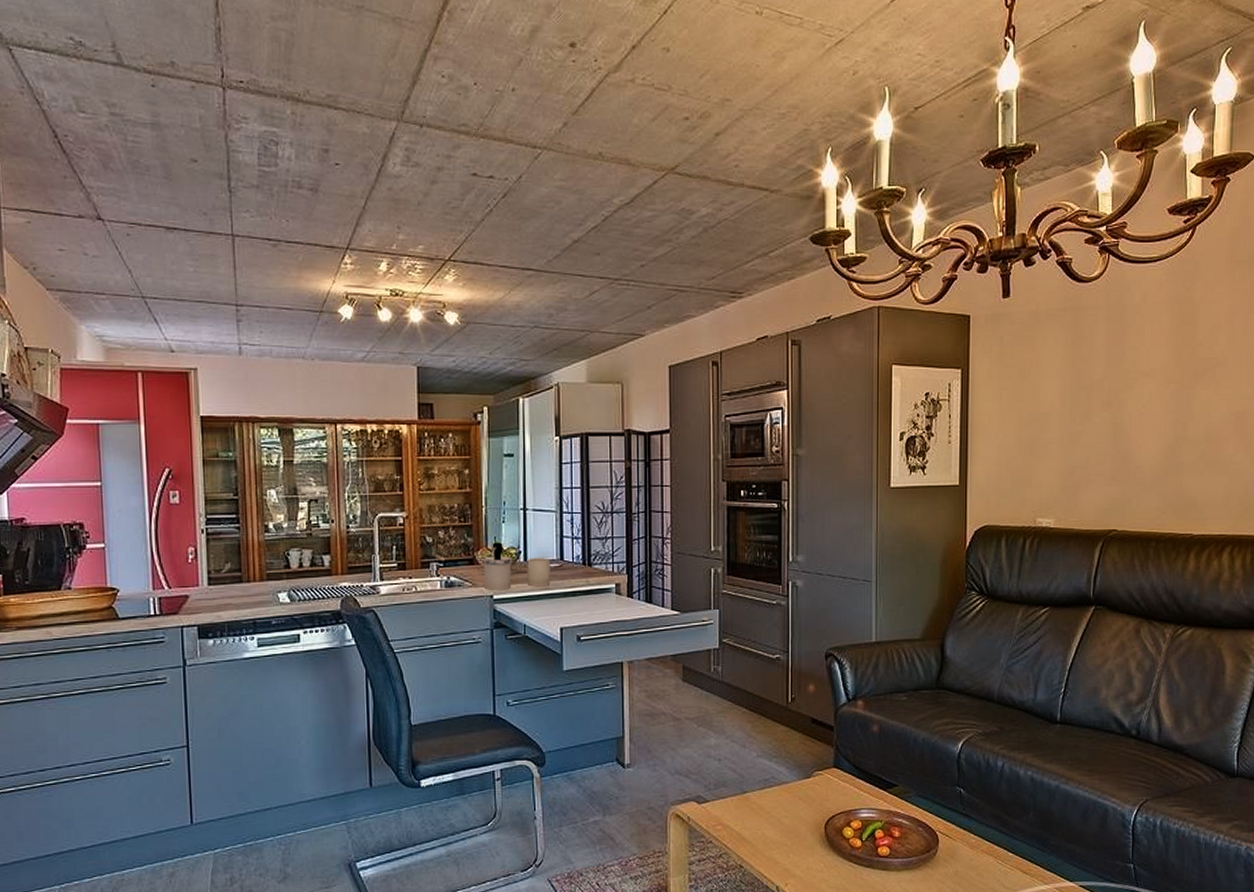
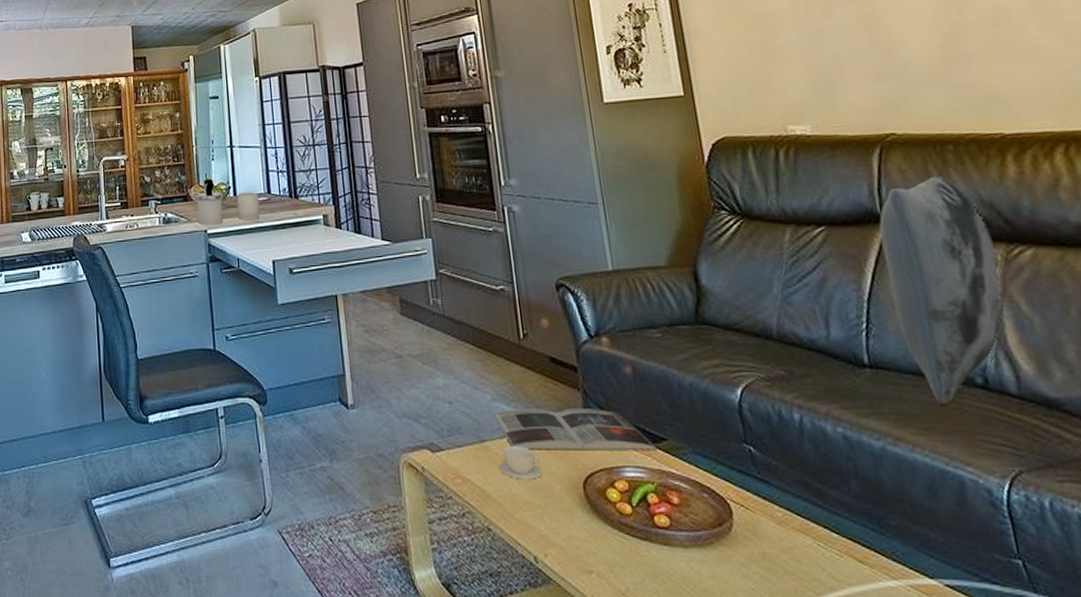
magazine: none [756,762,889,797] -> present [493,409,657,450]
teacup: none [756,795,792,824] -> present [499,445,542,480]
pillow: none [1087,567,1167,752] -> present [879,175,1003,406]

